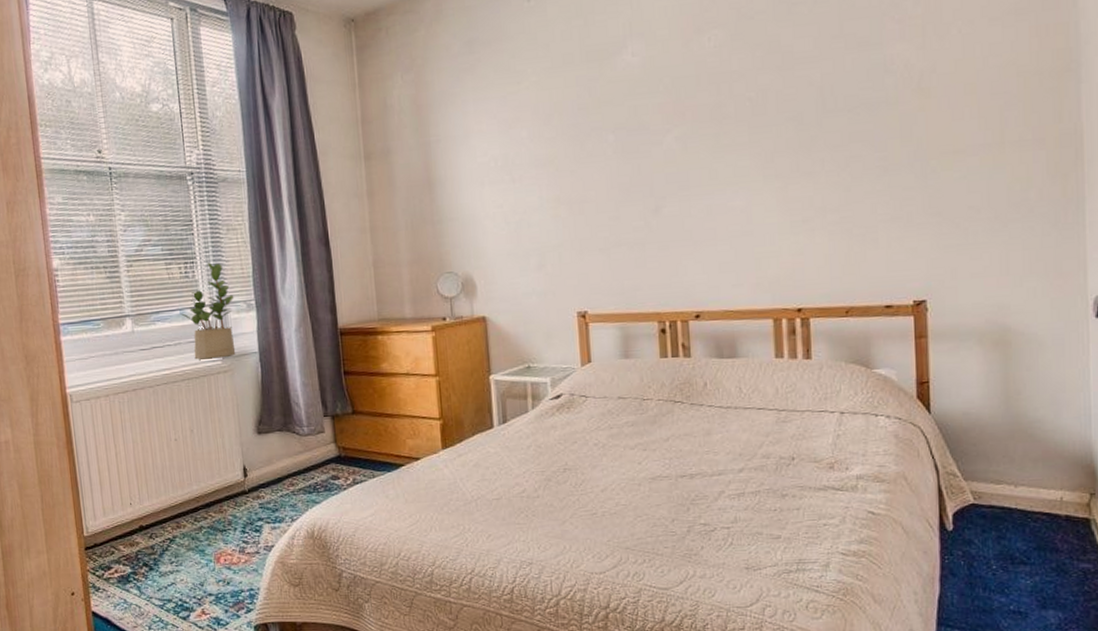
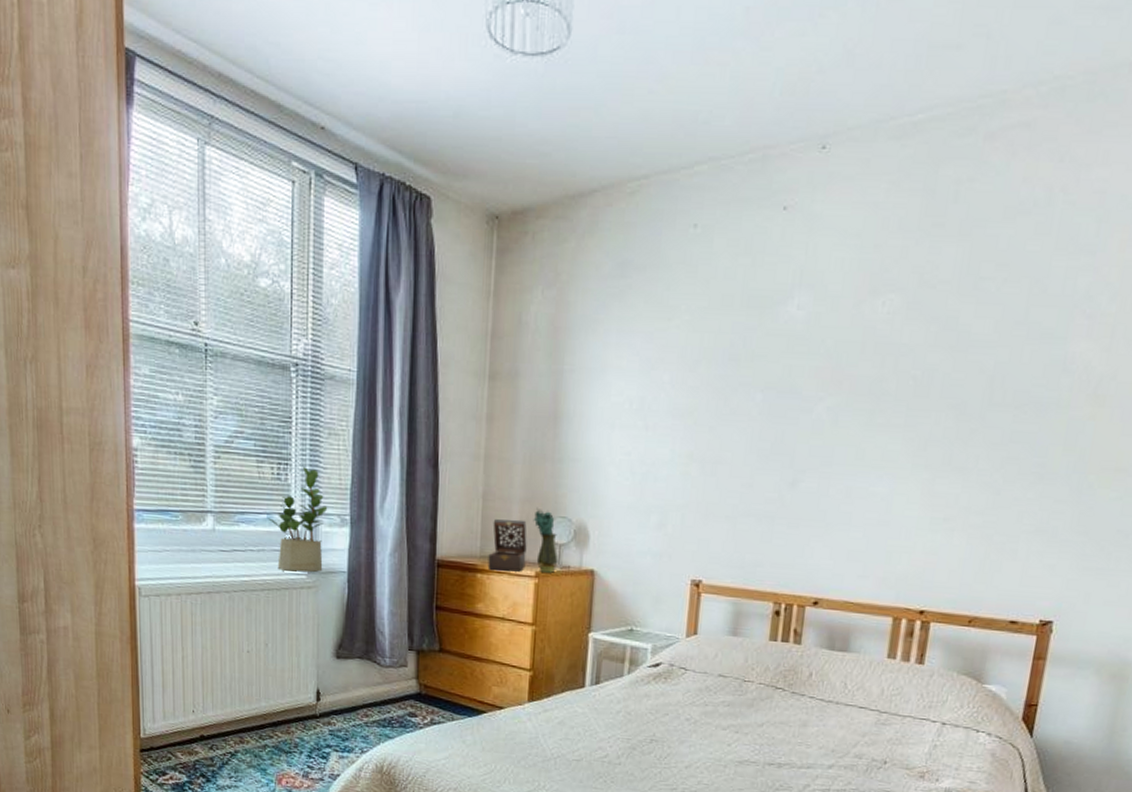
jewelry box: none [386,280,422,330] -> present [487,519,527,572]
vase: none [422,267,451,326] -> present [533,507,559,573]

